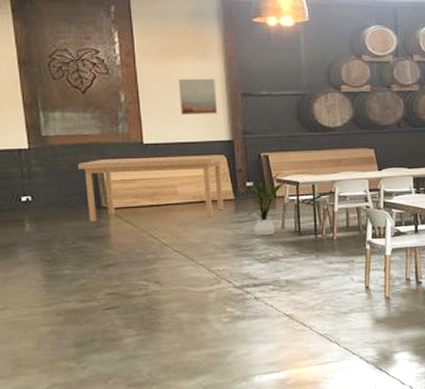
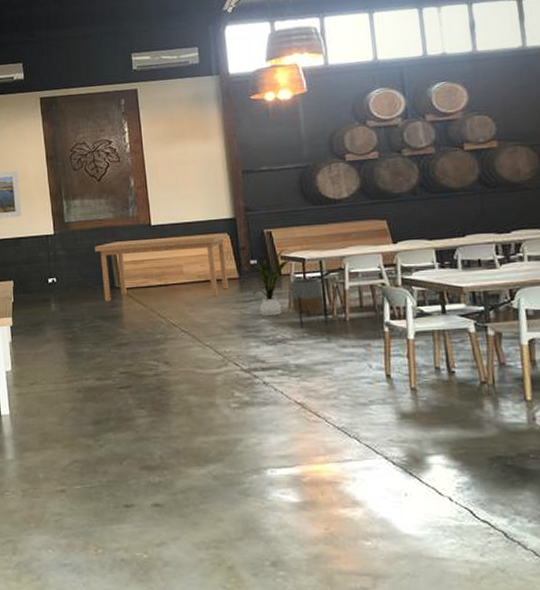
wall art: present [179,78,218,114] -> none [182,157,220,195]
planter: none [283,200,317,247] -> present [289,278,327,328]

